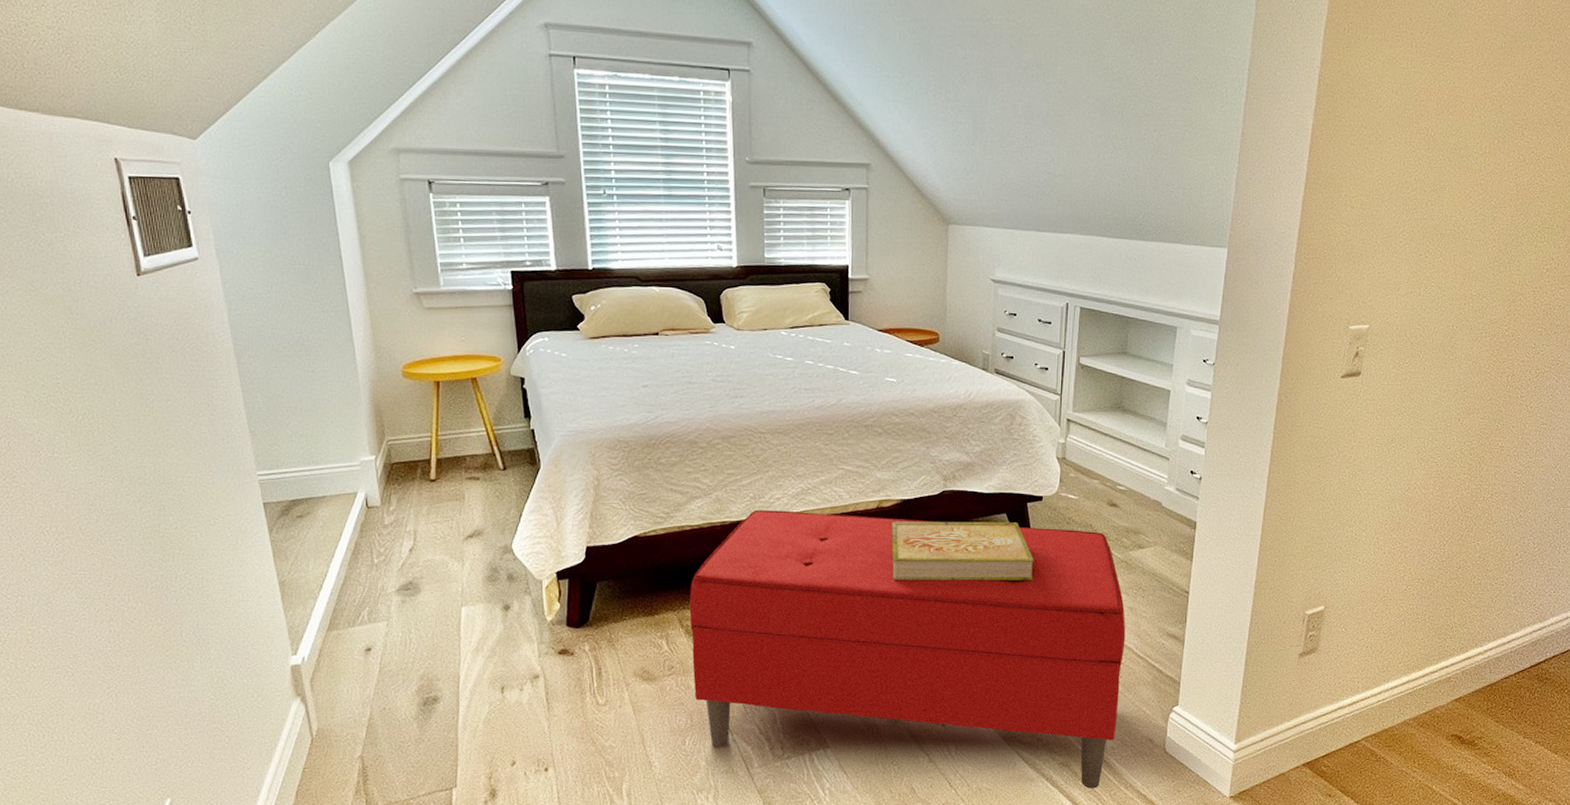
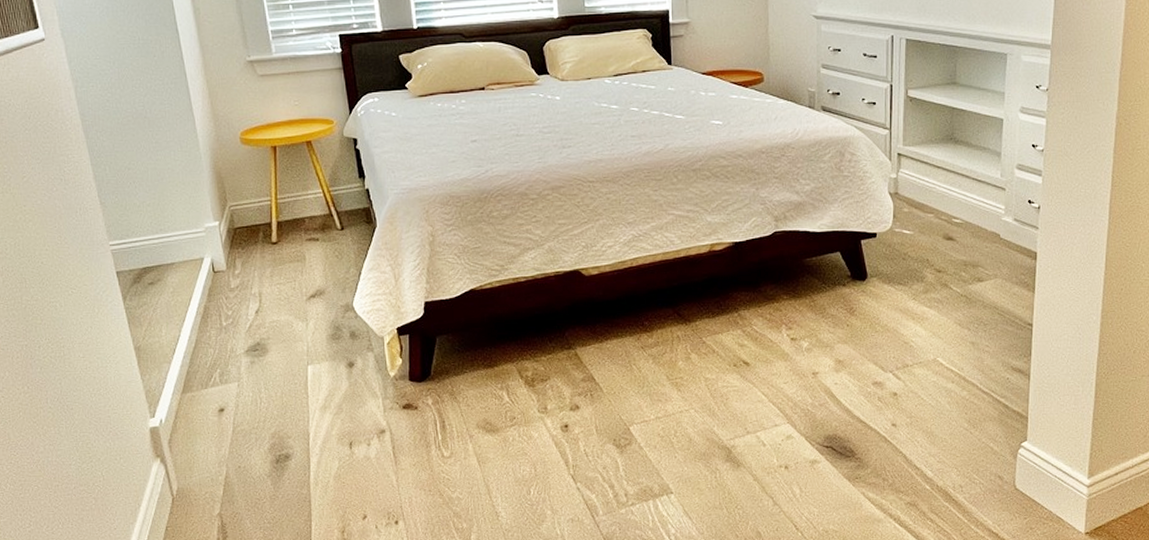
bench: present [689,510,1126,789] -> none [527,258,969,528]
decorative box: present [891,521,1034,581] -> none [725,260,871,323]

